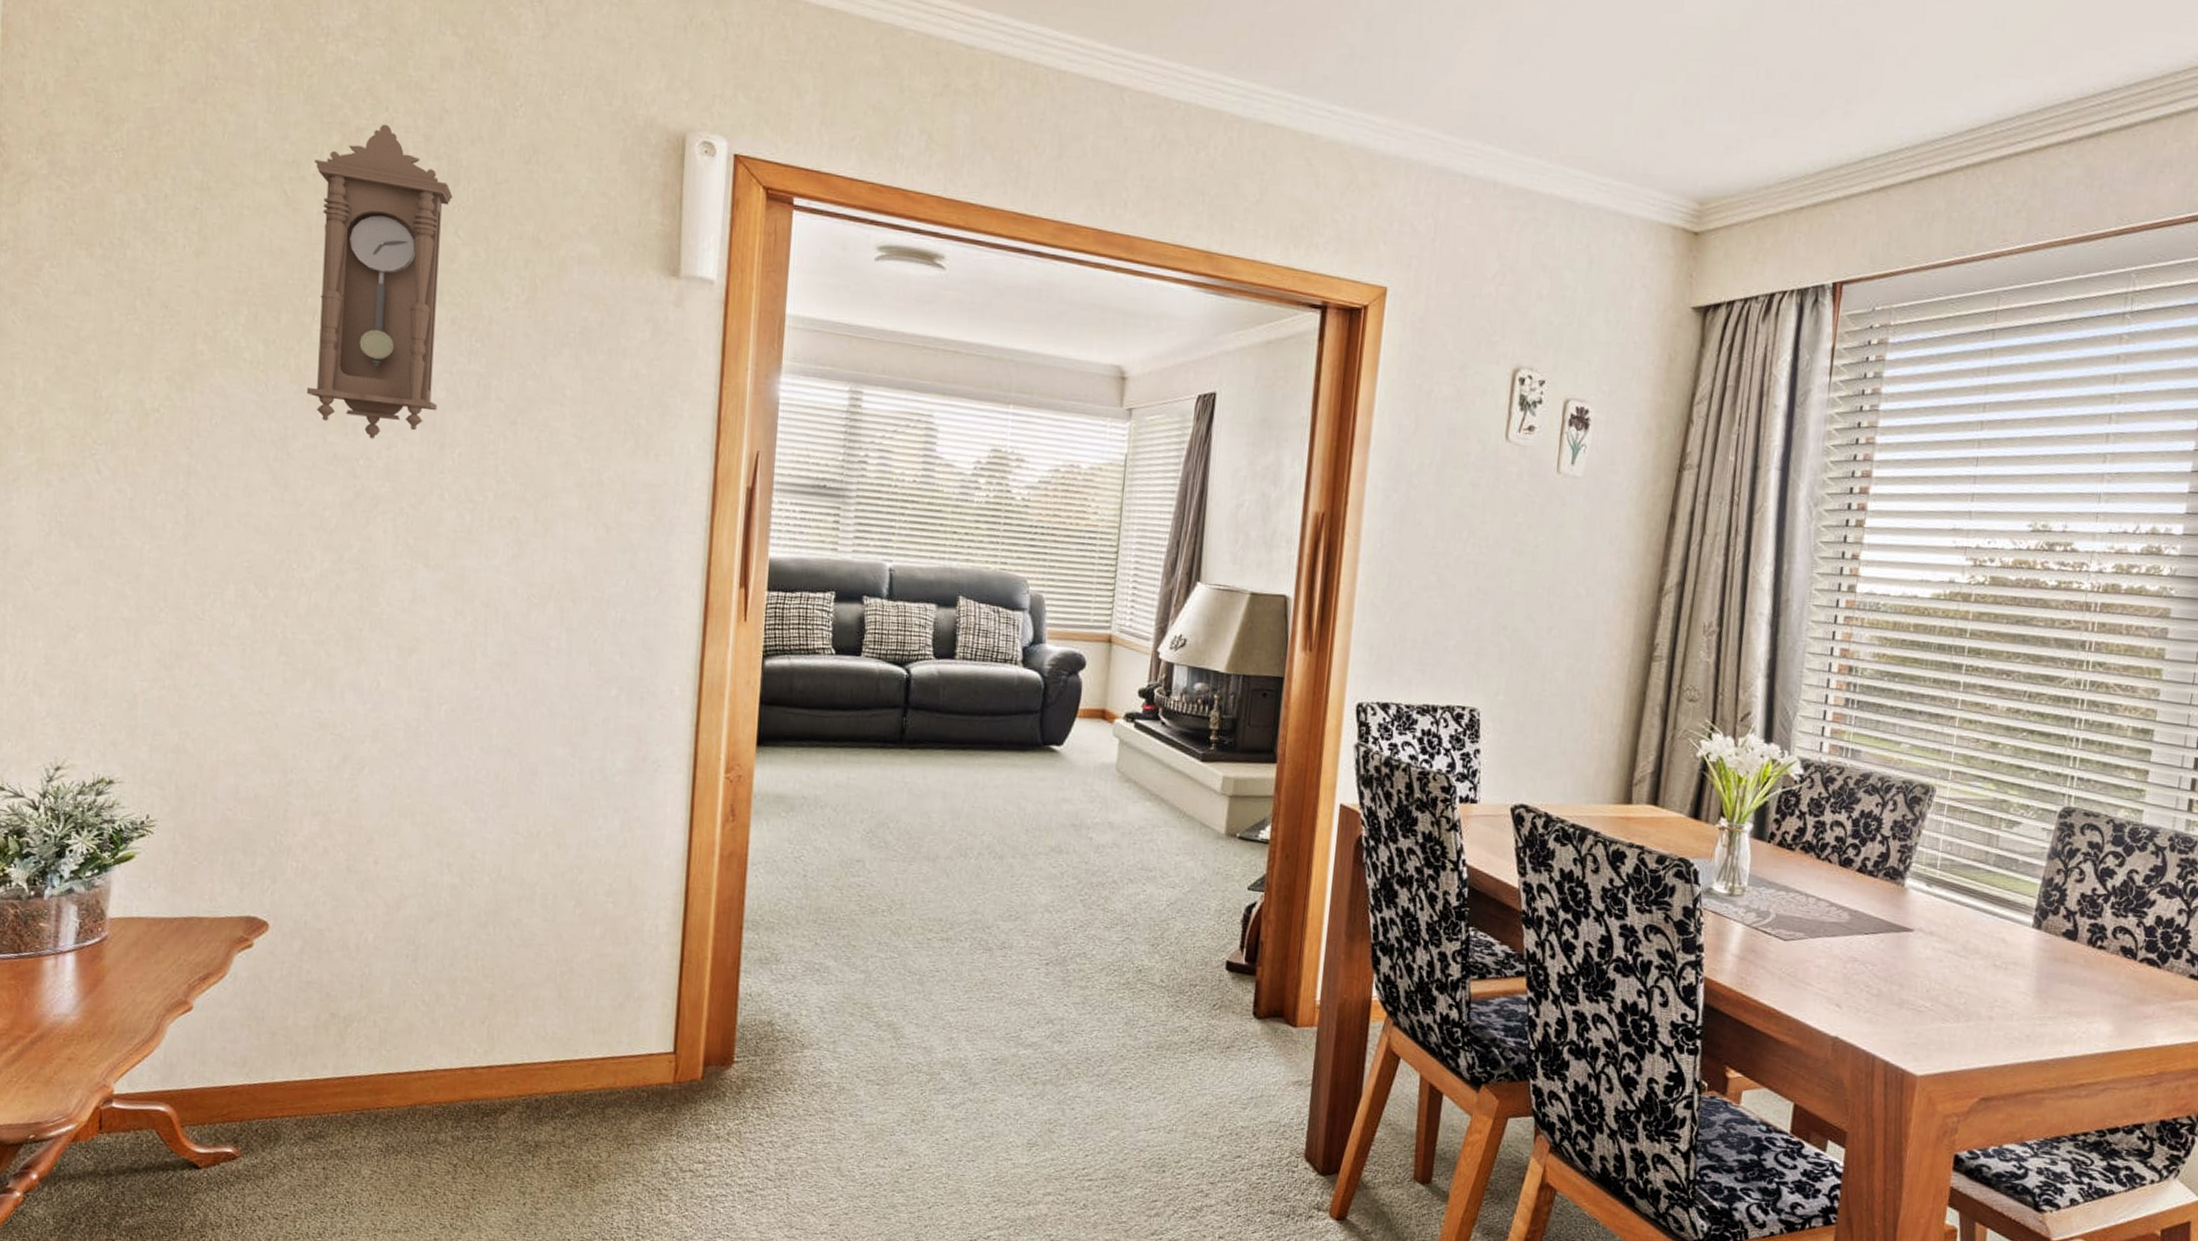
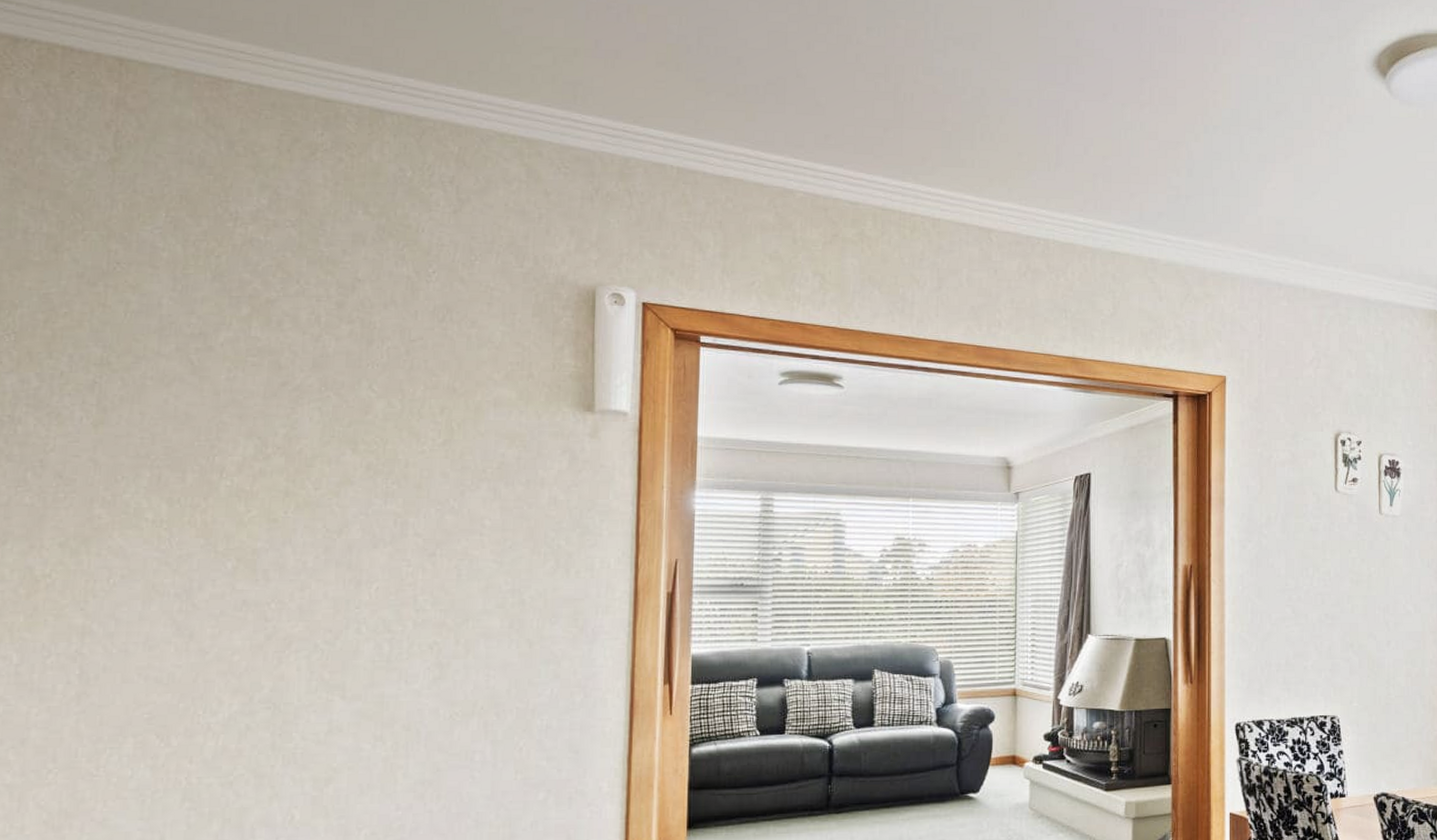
pendulum clock: present [306,124,453,439] -> none [213,295,367,583]

